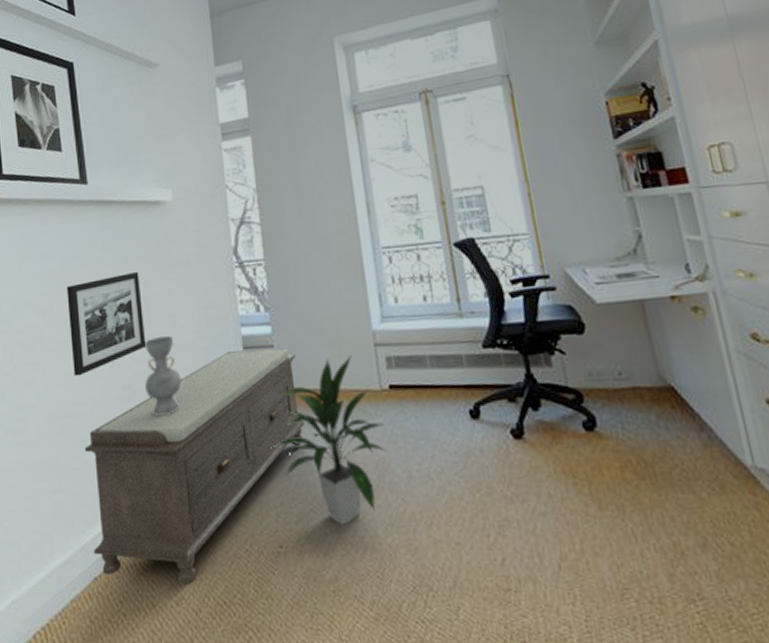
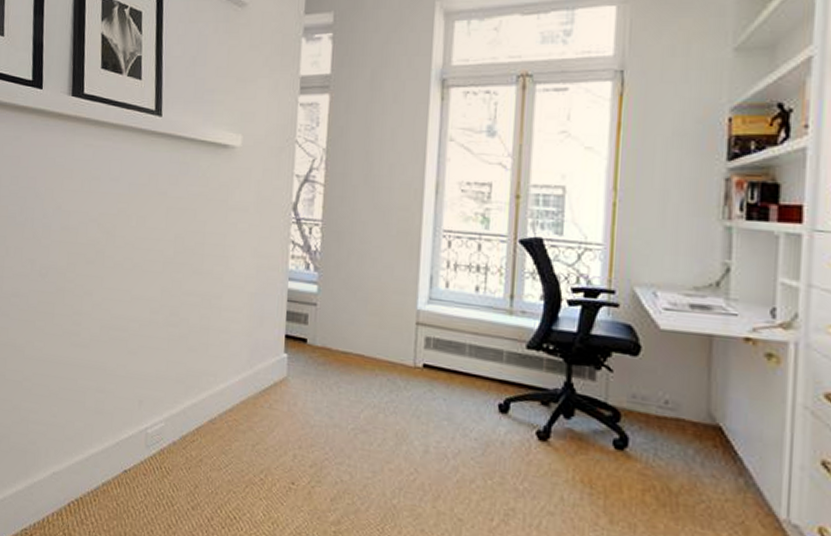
picture frame: present [66,272,147,376] -> none [127,209,199,296]
bench: present [84,348,305,585] -> none [127,301,337,495]
decorative vase: present [145,336,182,416] -> none [191,274,225,347]
indoor plant: present [269,356,387,526] -> none [297,326,411,479]

